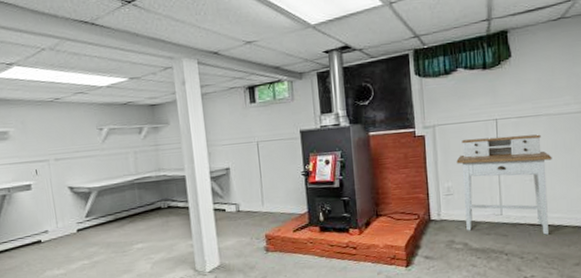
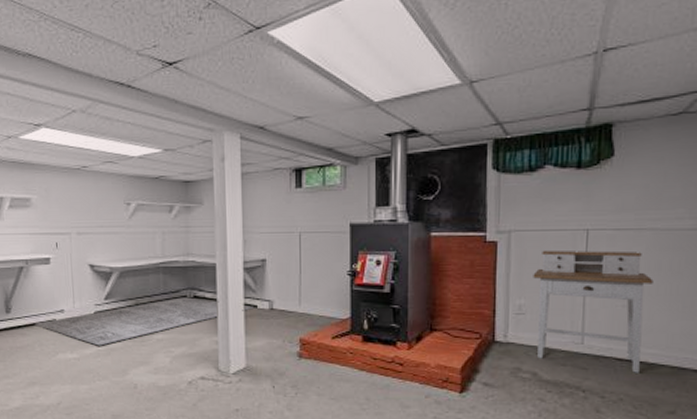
rug: none [21,207,222,260] -> present [35,297,253,346]

